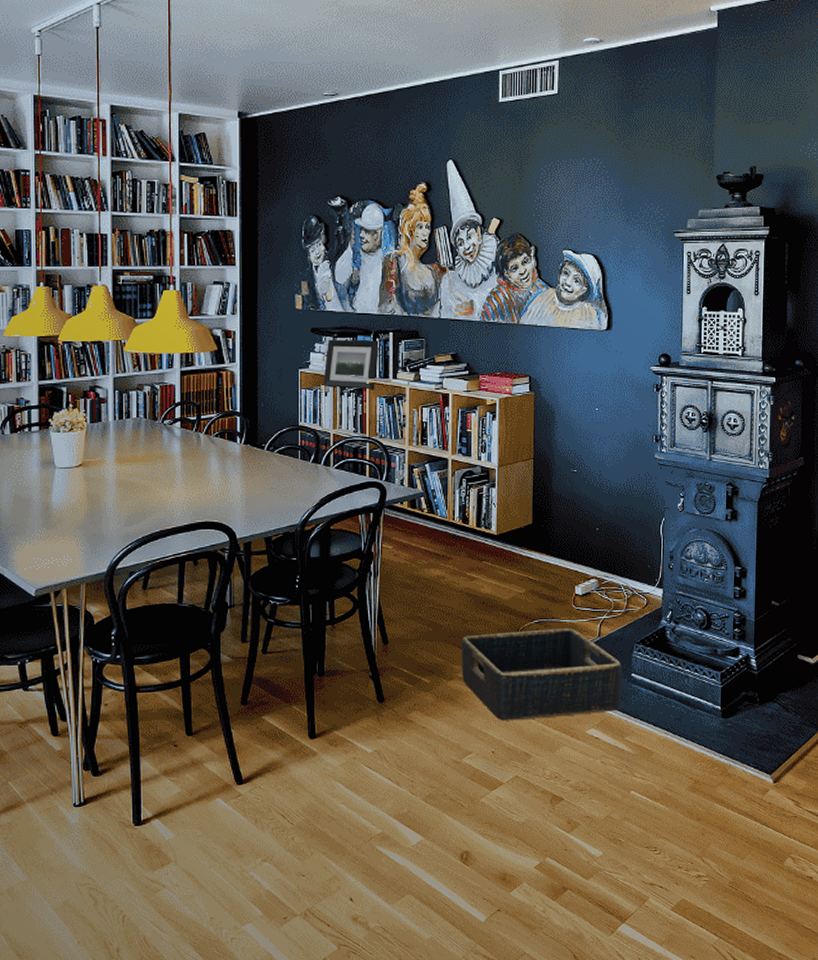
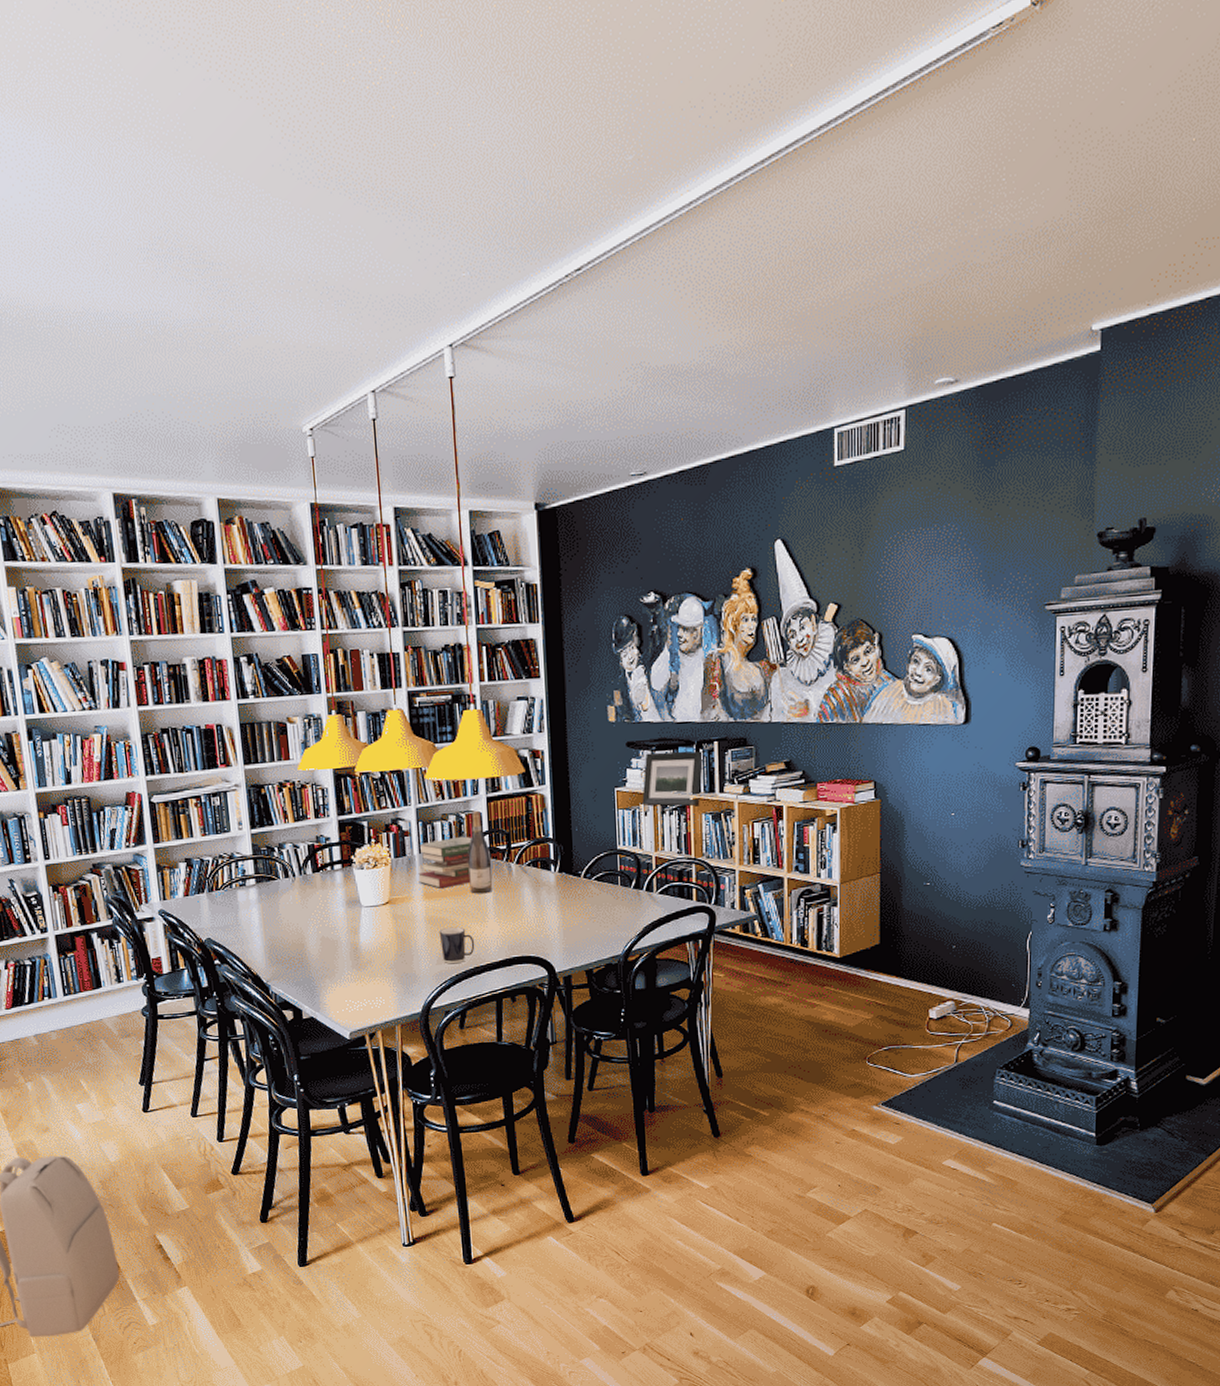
books: none [112,406,165,454] -> present [418,836,472,888]
mug: none [128,491,162,527] -> present [439,926,475,964]
wine bottle: none [159,382,182,461] -> present [467,810,493,894]
basket: present [461,628,622,721] -> none [802,1055,983,1154]

